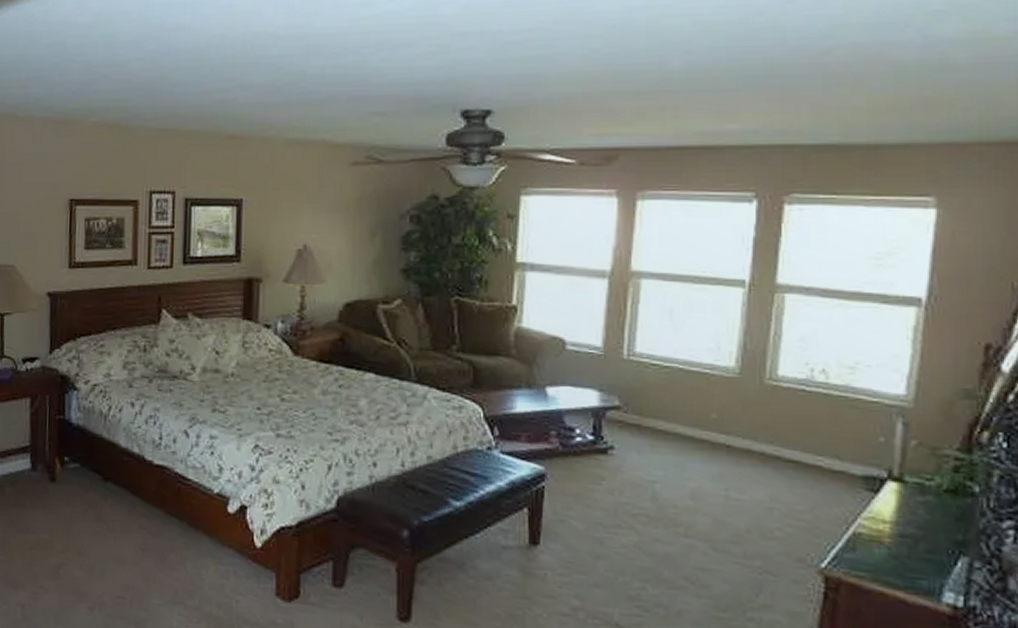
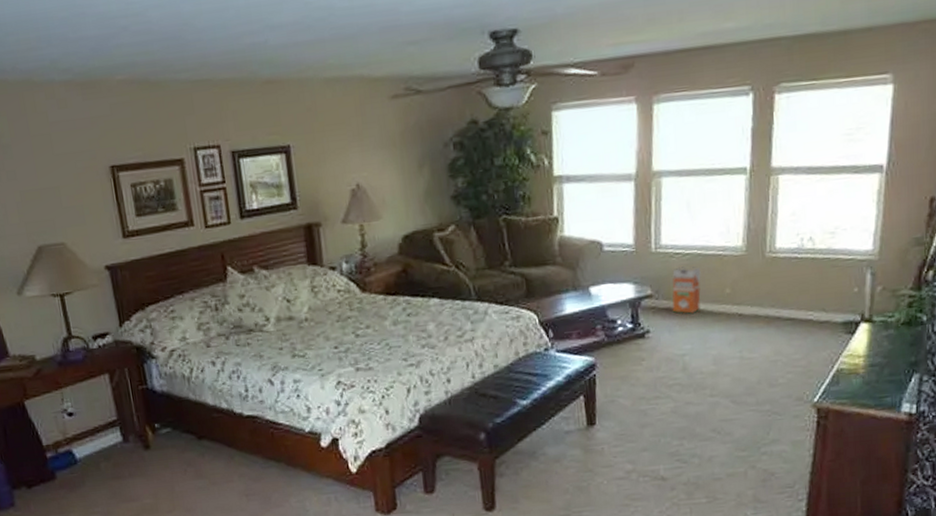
waste bin: none [643,380,682,435] -> present [672,266,701,314]

